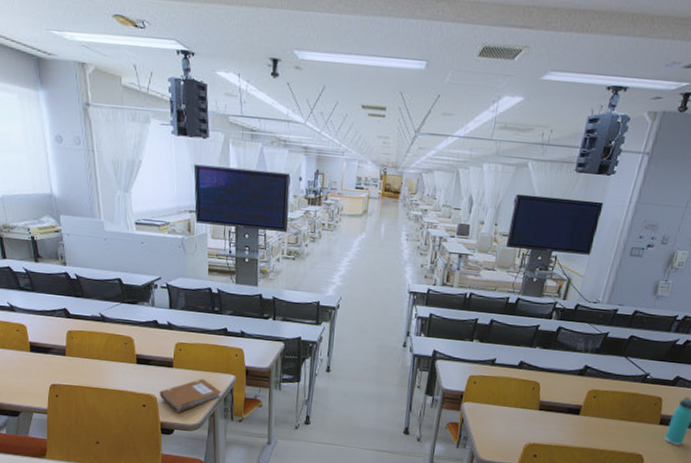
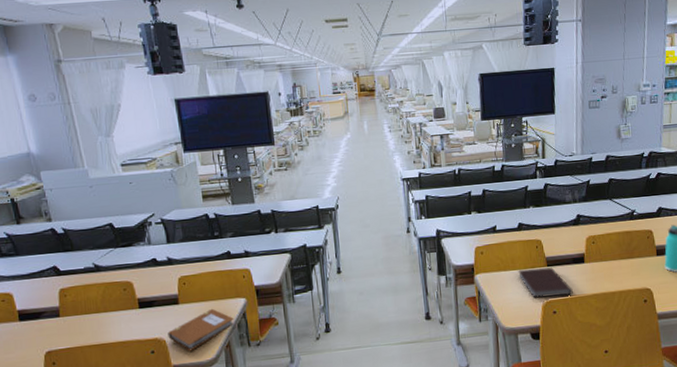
notebook: none [507,407,560,443] -> present [517,267,573,298]

